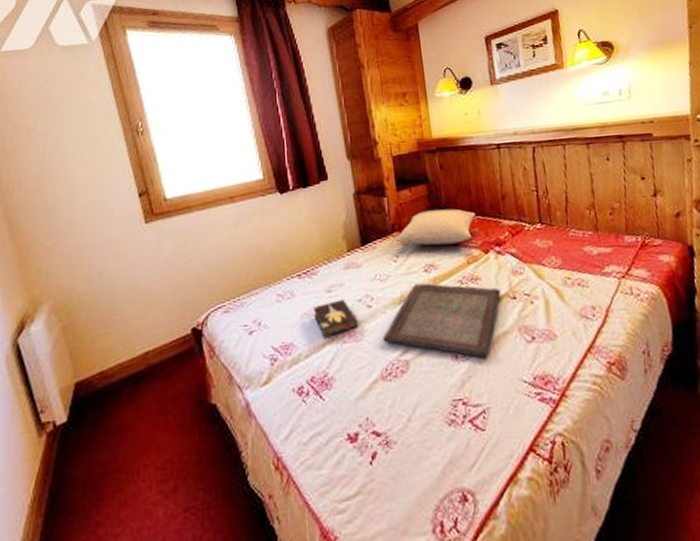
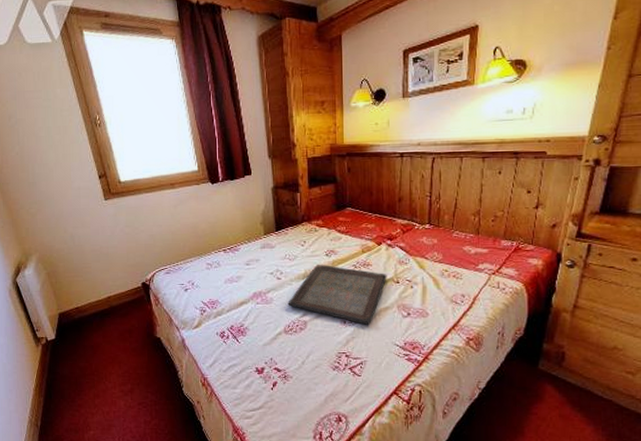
hardback book: present [312,299,359,338] -> none [234,271,270,299]
pillow: present [397,208,475,246] -> none [305,206,374,236]

